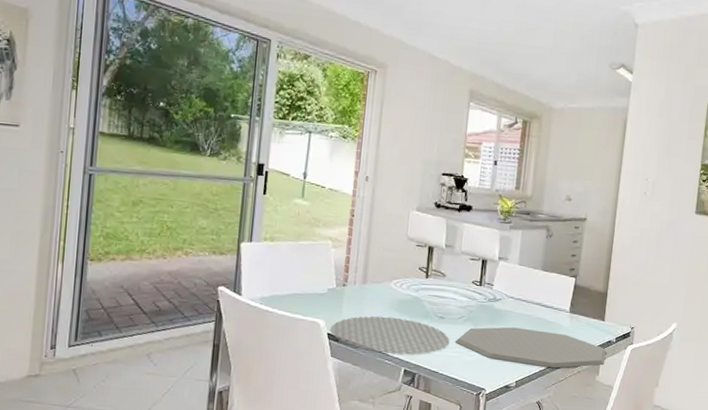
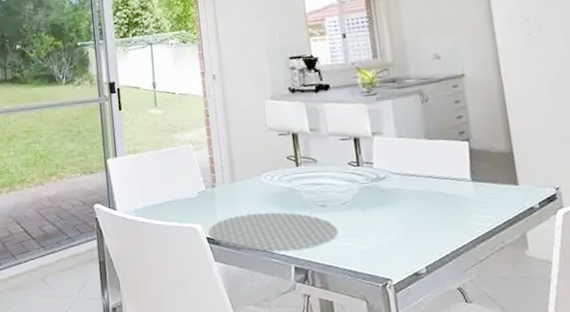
placemat: present [456,327,606,369] -> none [344,205,533,247]

